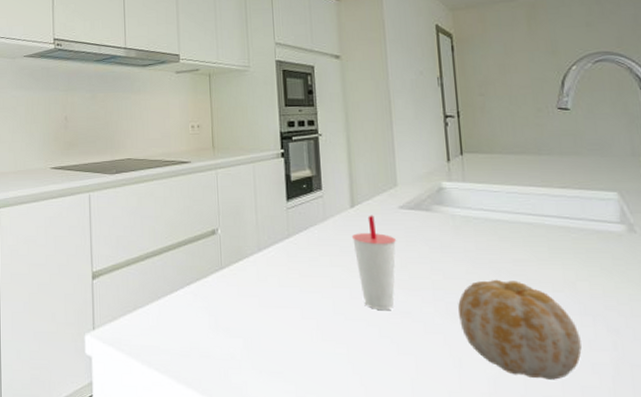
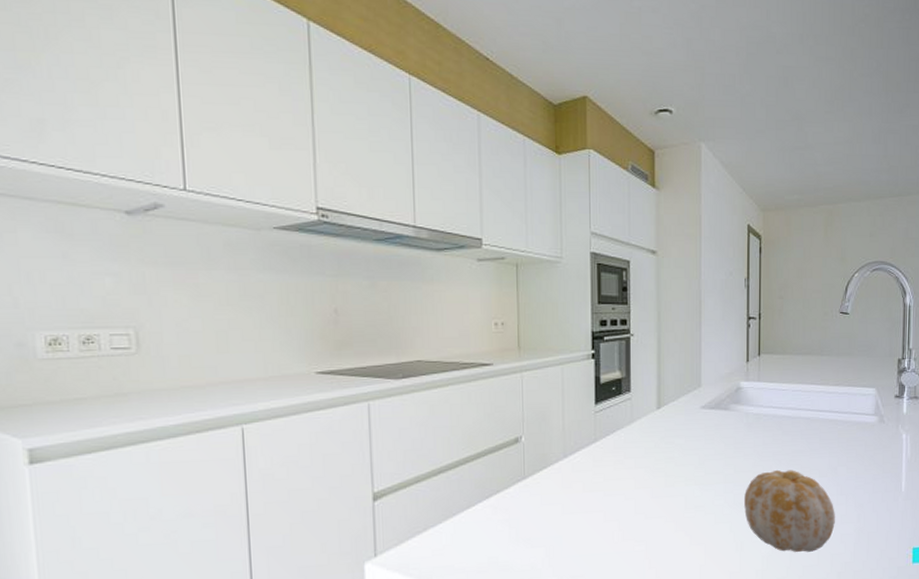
cup: present [351,215,397,311] -> none [656,415,697,507]

